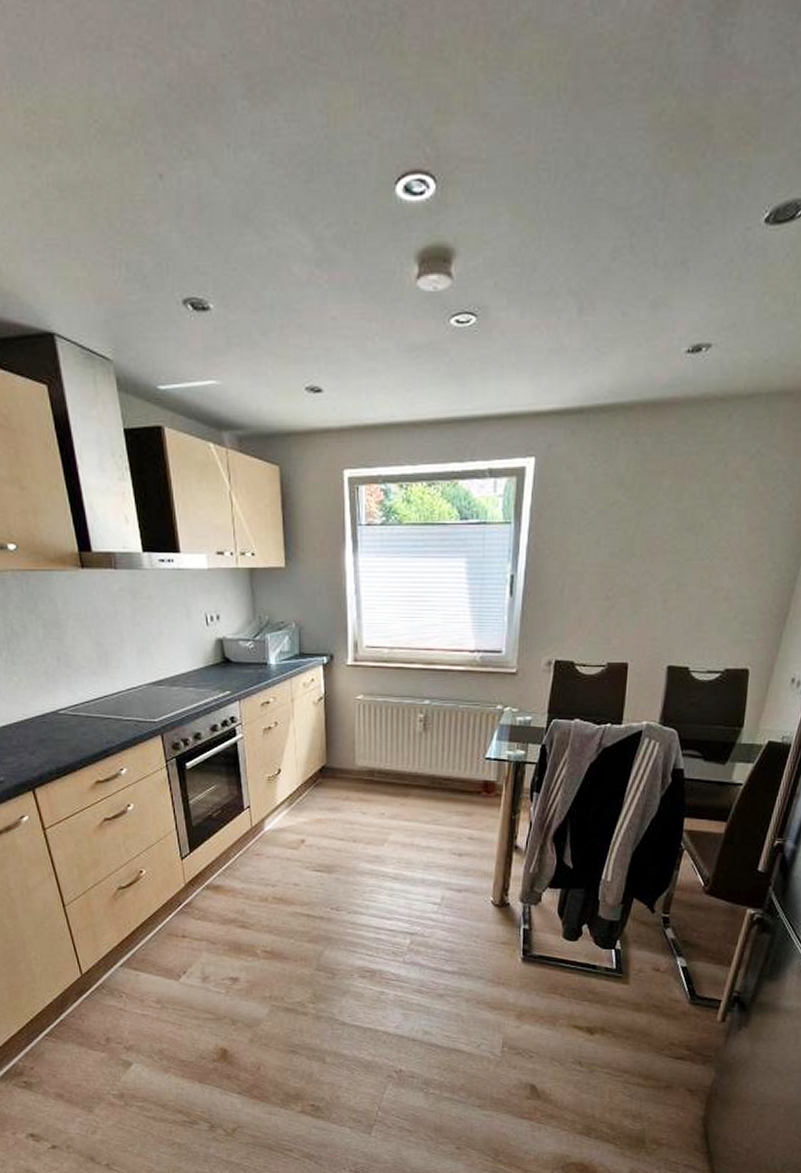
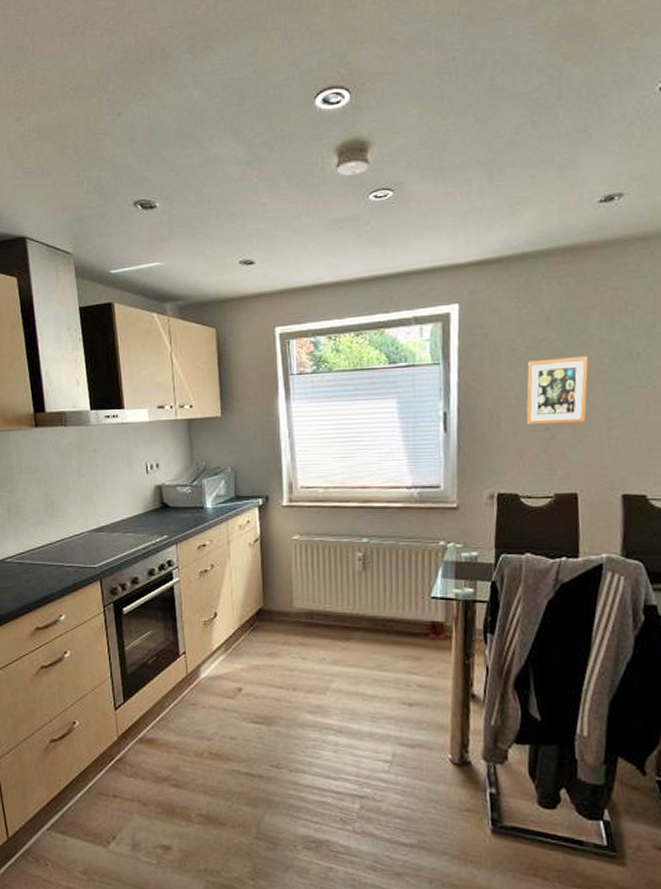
picture frame: none [590,524,654,593] -> present [526,356,588,426]

